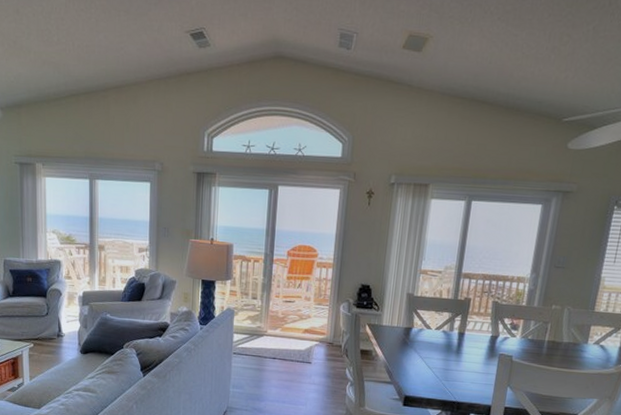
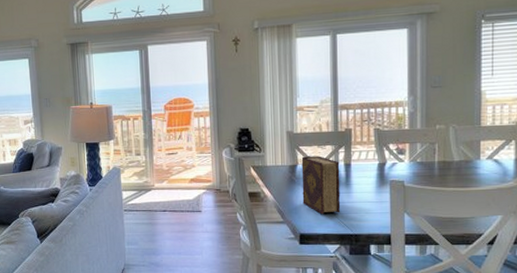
diary: none [412,320,454,380] -> present [301,156,341,215]

